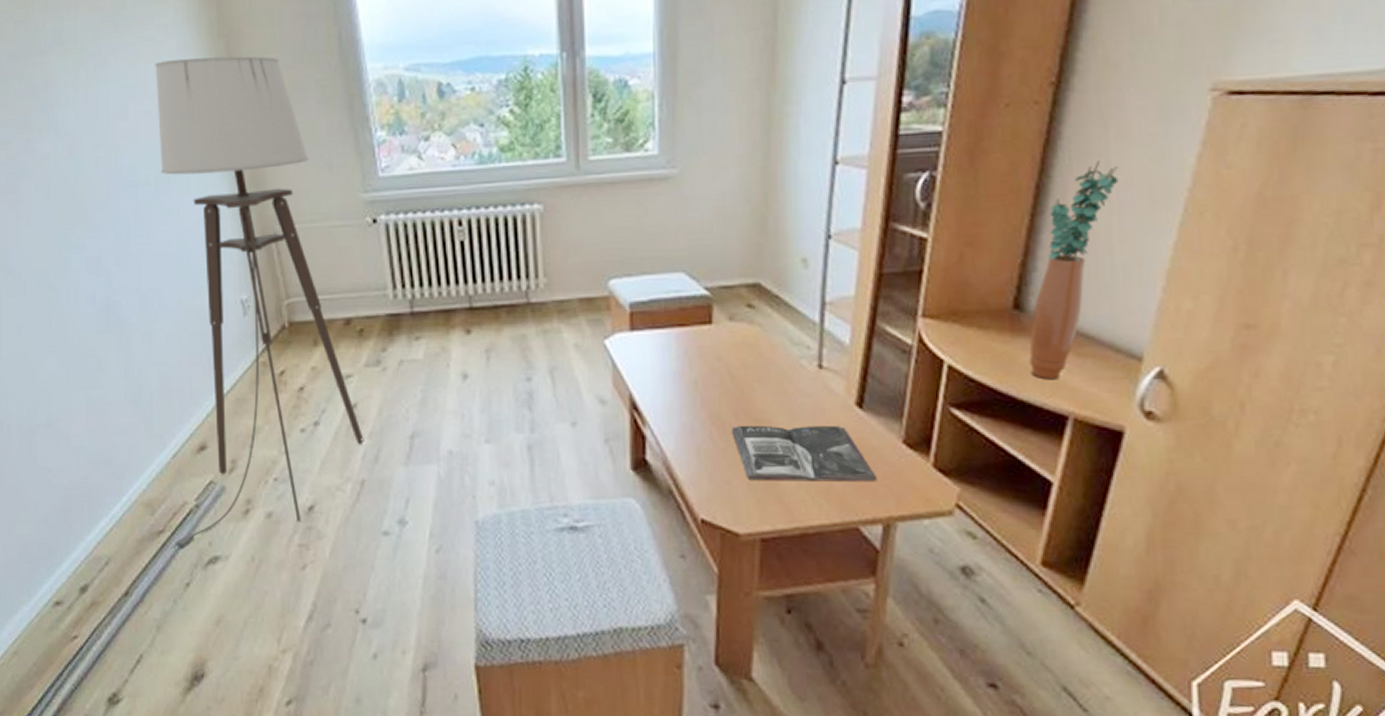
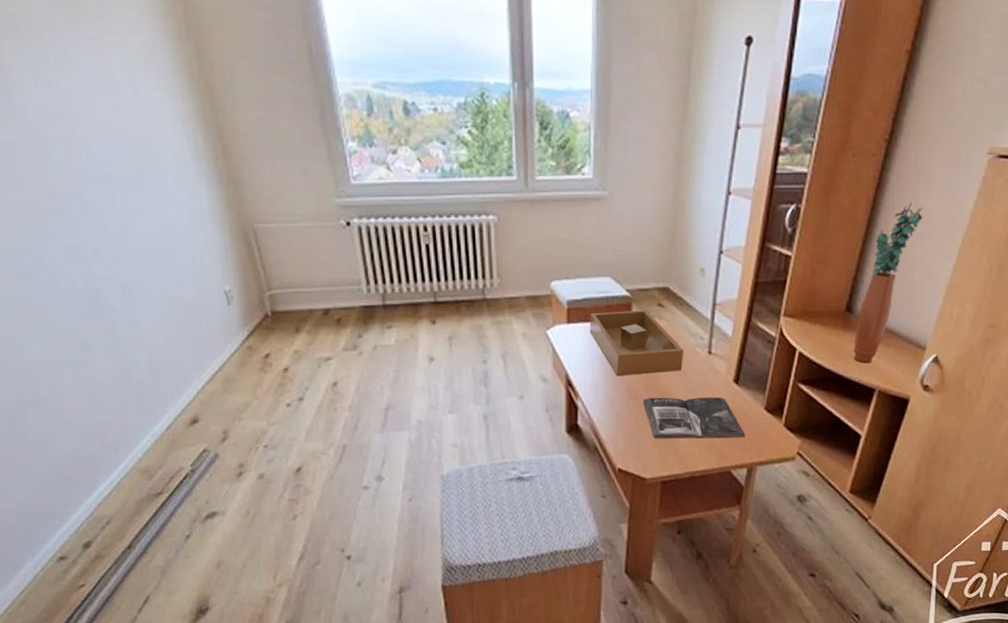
floor lamp: present [155,56,364,550] -> none [121,56,344,509]
tray: none [658,312,785,396] -> present [589,309,684,375]

